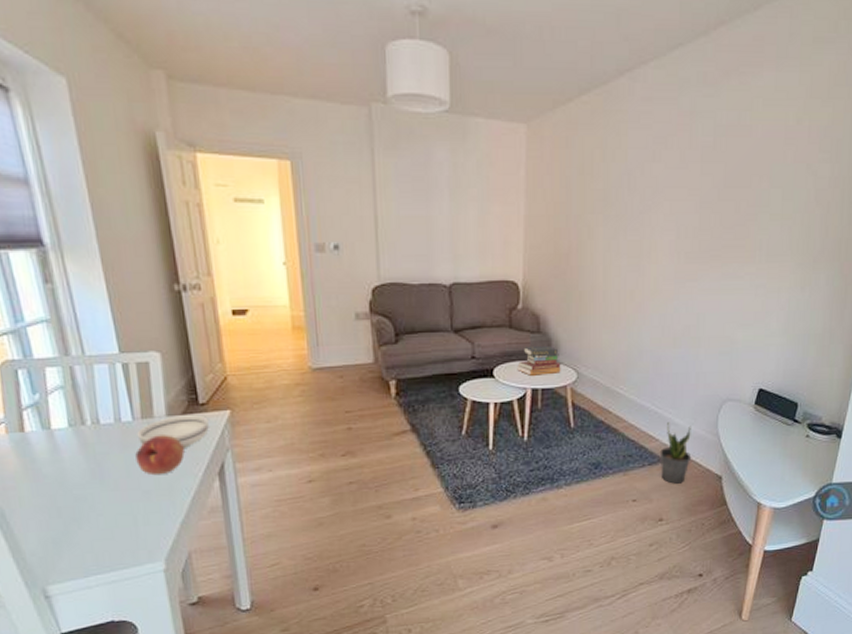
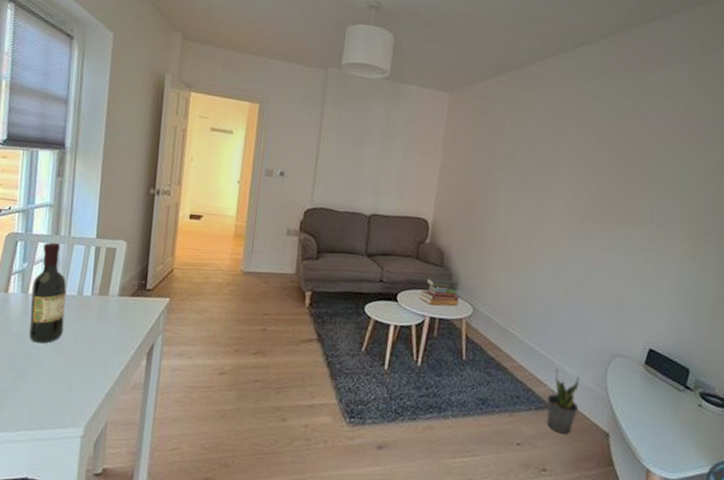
wine bottle: none [53,366,110,482] -> present [28,242,67,344]
fruit: present [135,435,185,476] -> none [85,311,126,347]
bowl: present [136,415,209,448] -> none [91,296,151,326]

